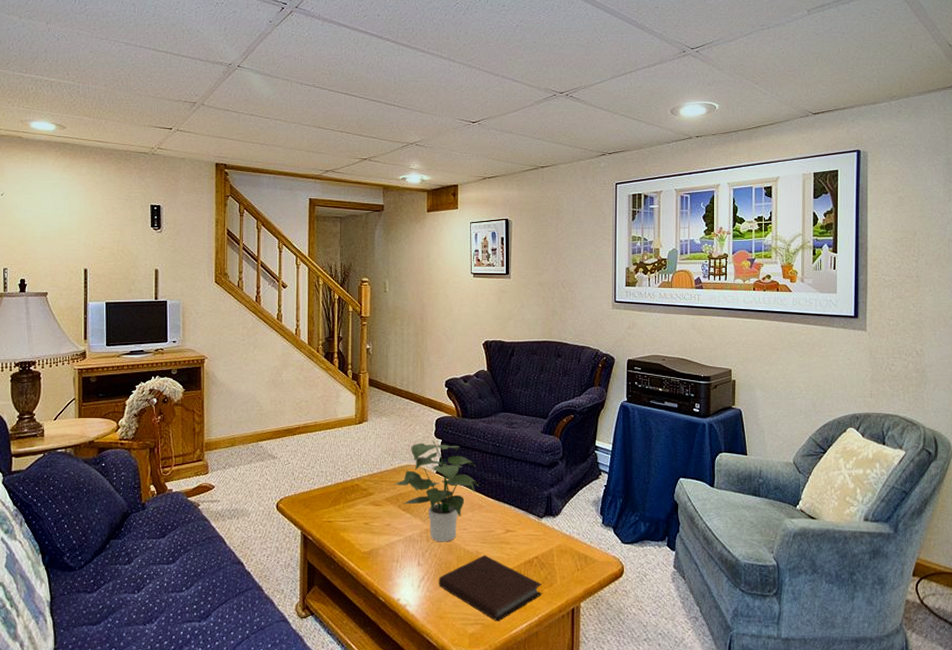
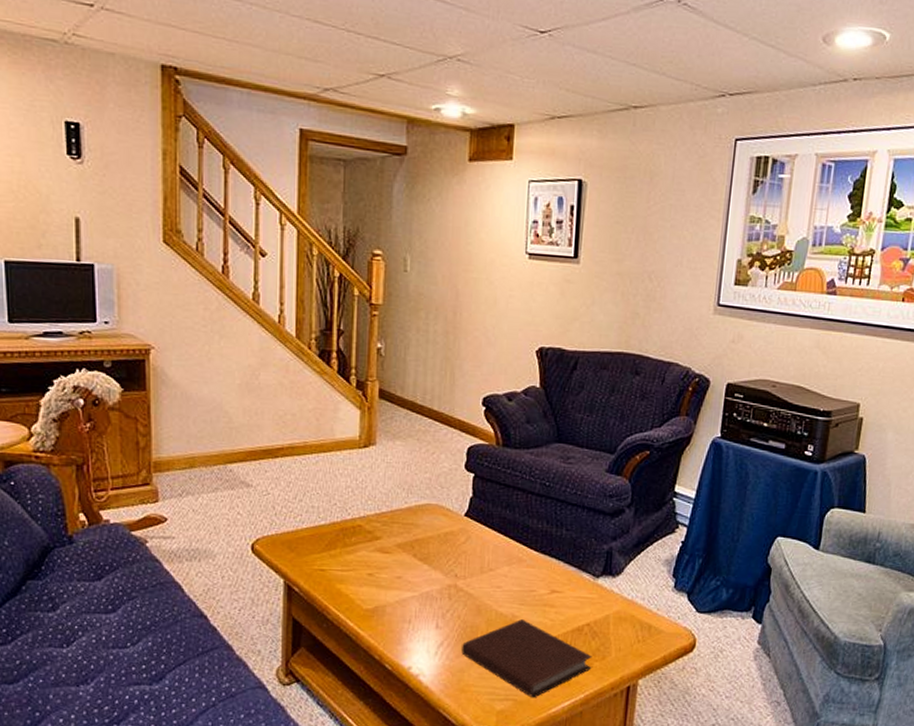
potted plant: present [393,440,479,542] -> none [407,474,520,602]

